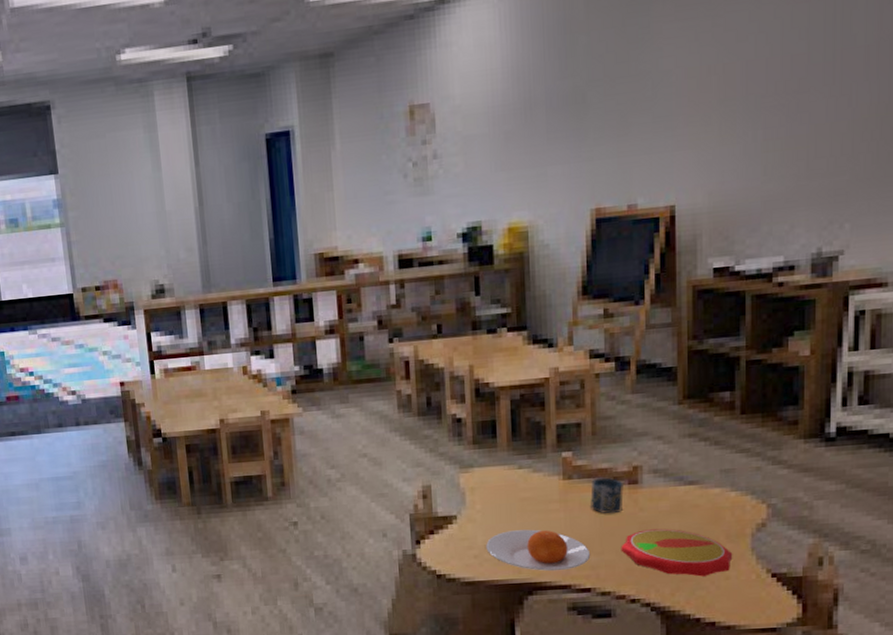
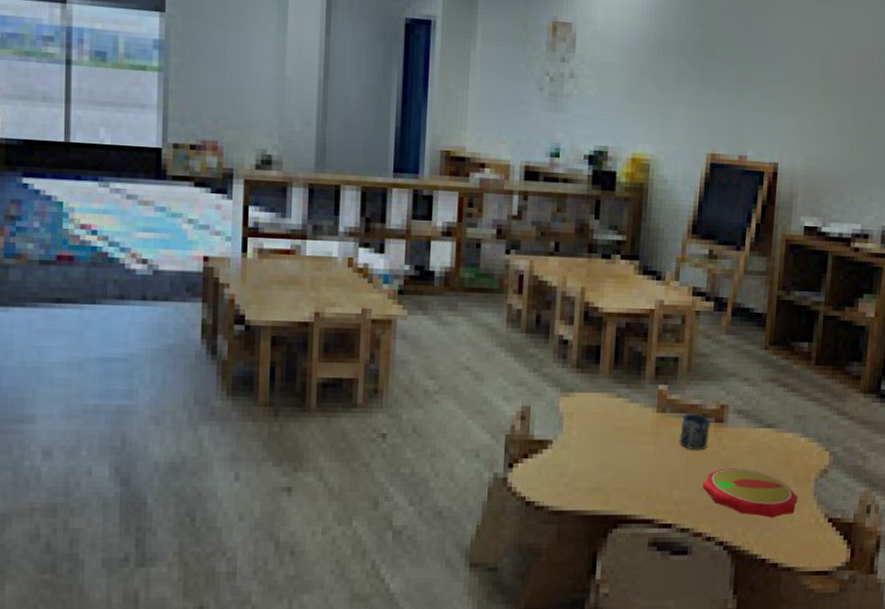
plate: present [486,529,591,571] -> none [577,460,675,504]

